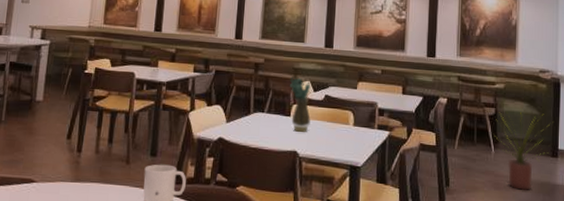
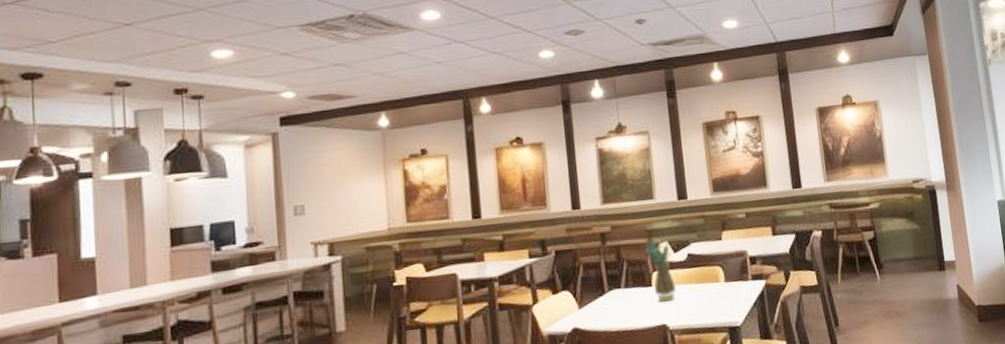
house plant: present [494,111,553,191] -> none [876,226,935,314]

